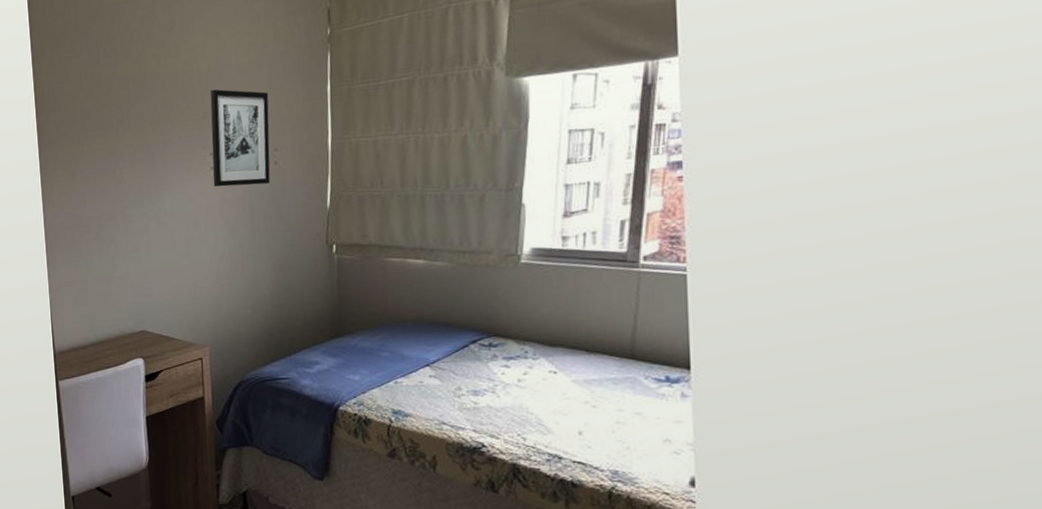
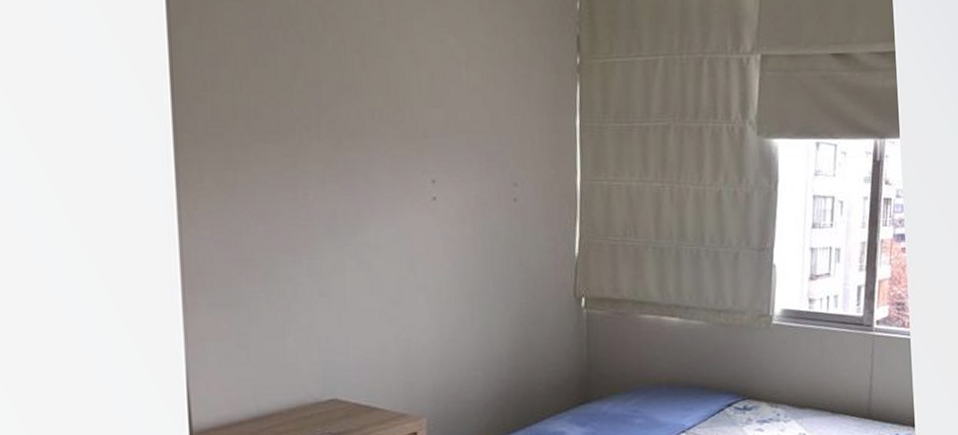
wall art: present [210,89,270,187] -> none [433,104,508,223]

